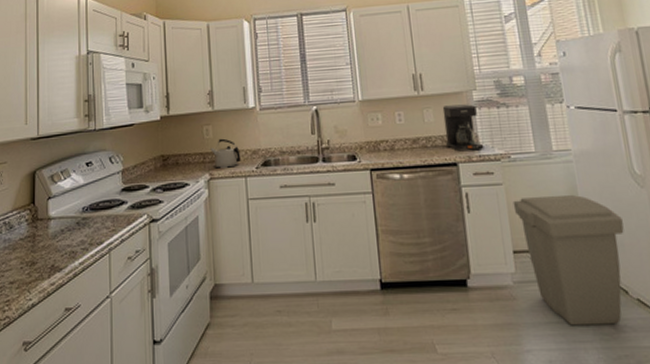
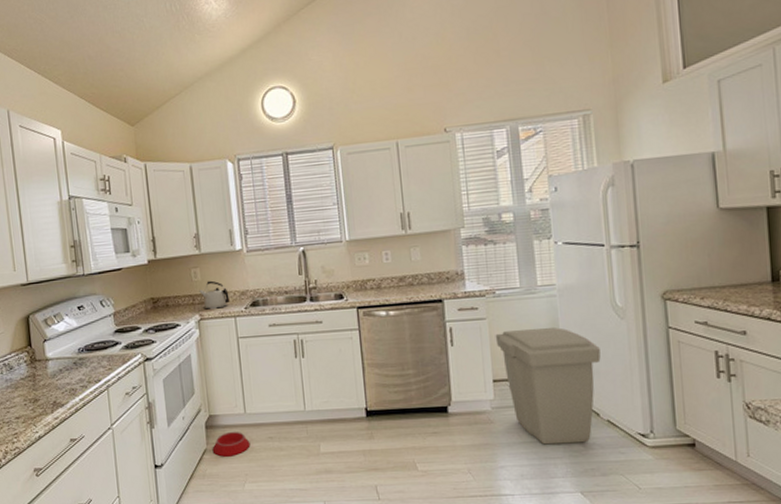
pet bowl: none [216,302,257,333] -> present [212,431,251,457]
coffee maker: present [442,104,484,151] -> none [429,242,470,288]

